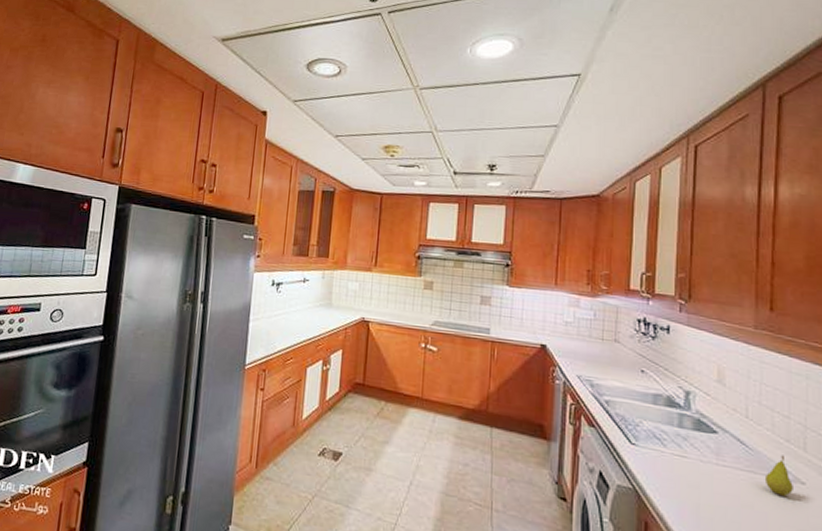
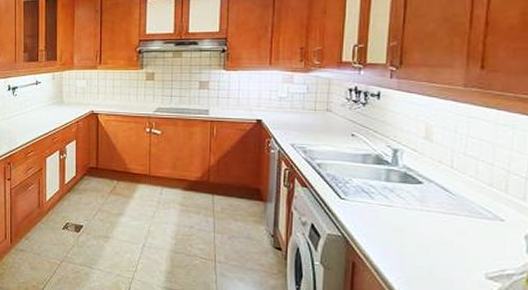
fruit: present [764,455,793,496] -> none [465,197,493,232]

